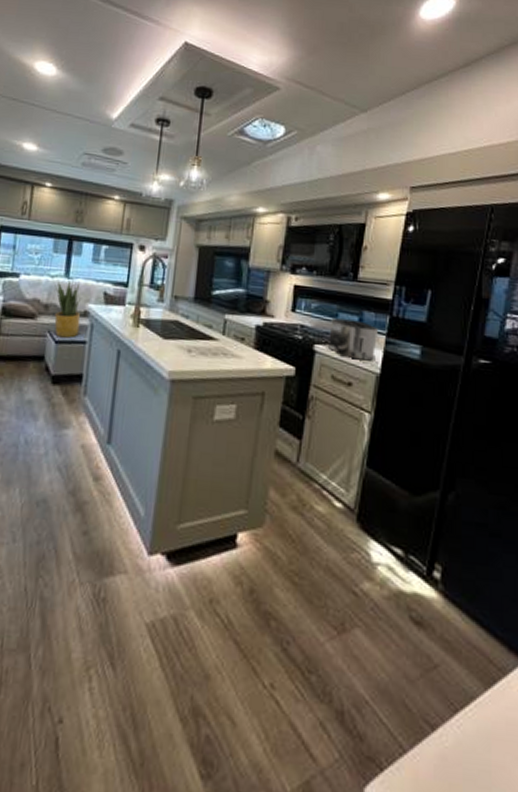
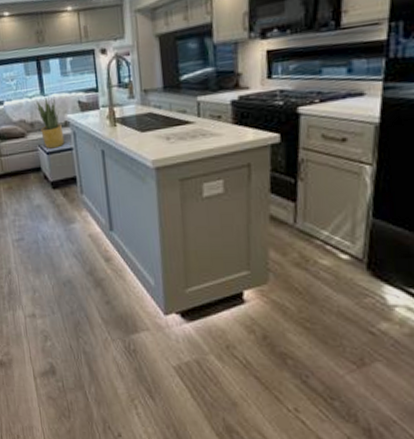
toaster: present [328,318,378,361] -> none [313,71,373,115]

